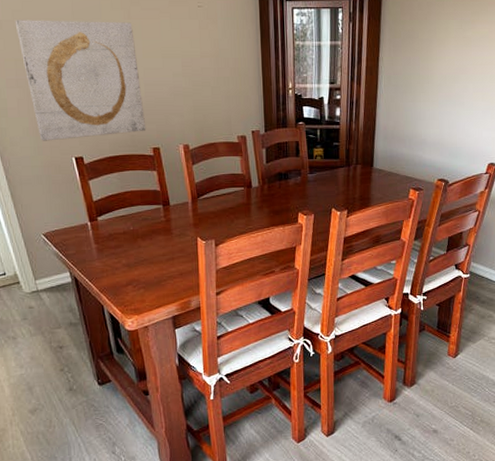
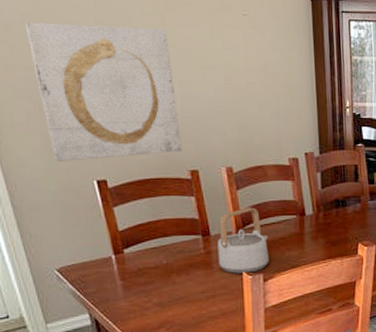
teapot: none [176,180,220,239] -> present [217,207,269,274]

